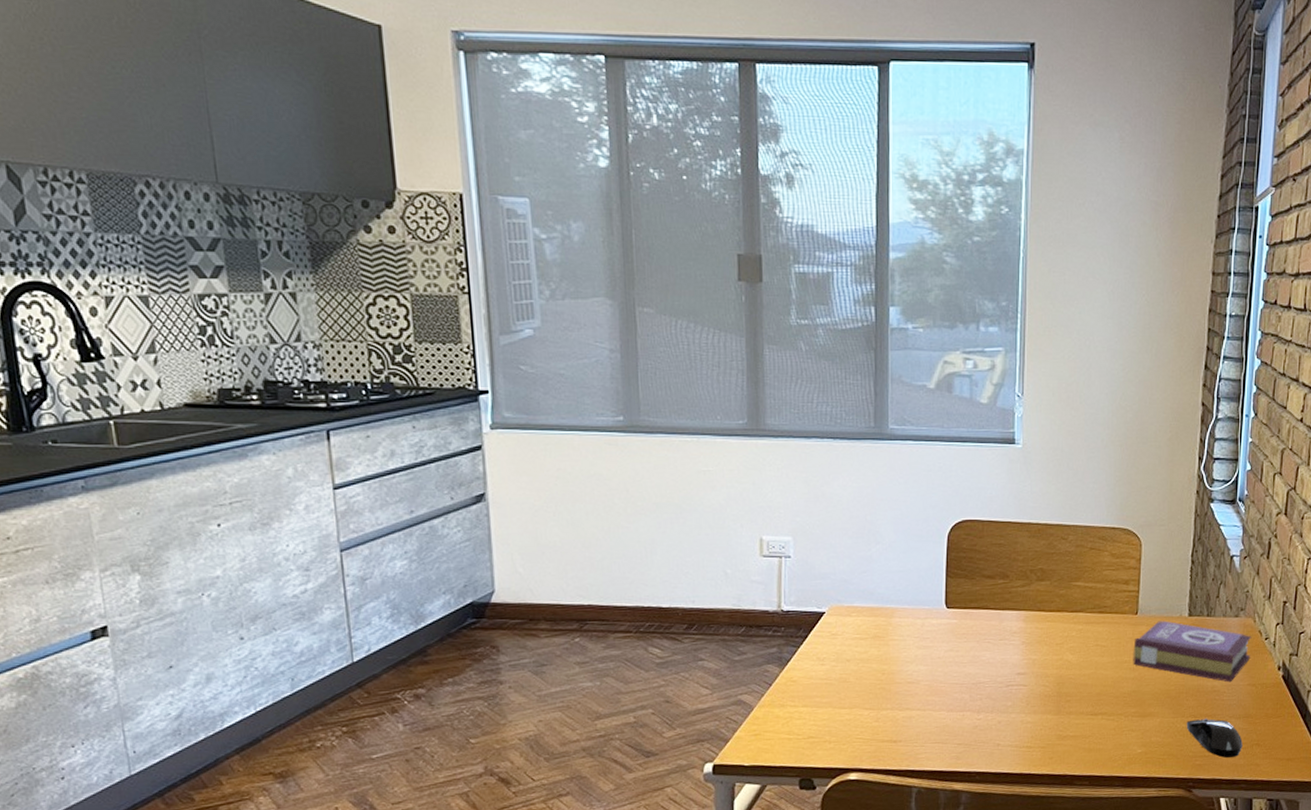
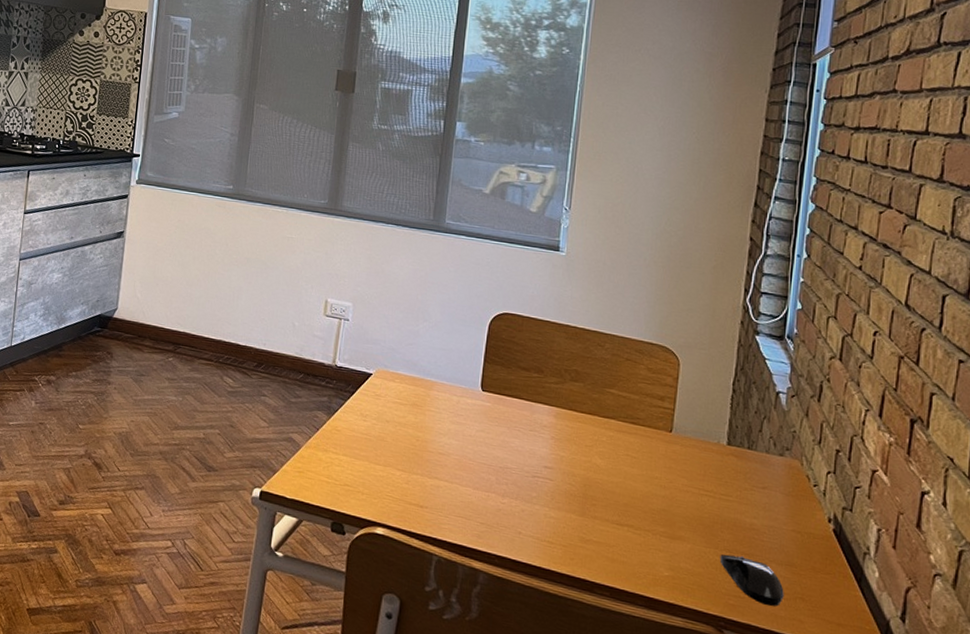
book: present [1133,620,1252,683] -> none [664,443,798,524]

